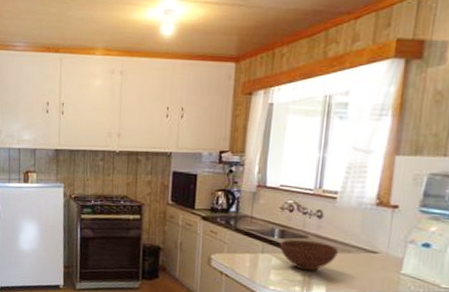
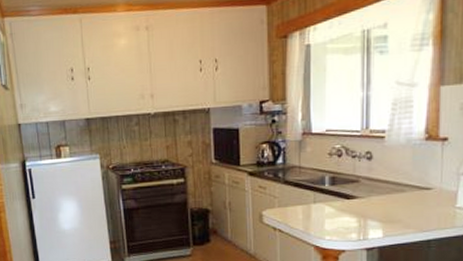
bowl: present [279,239,338,271] -> none [331,184,391,216]

